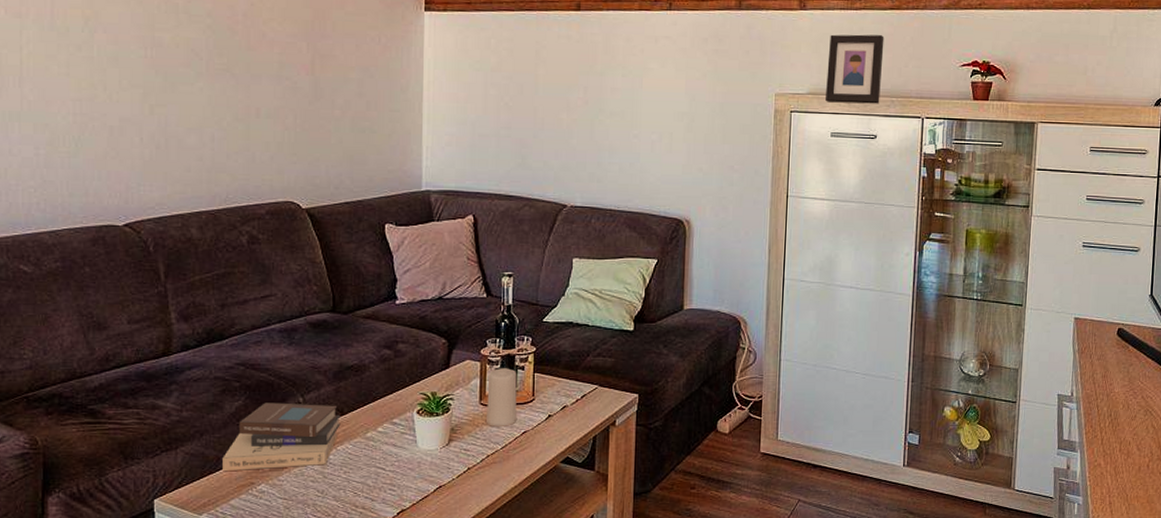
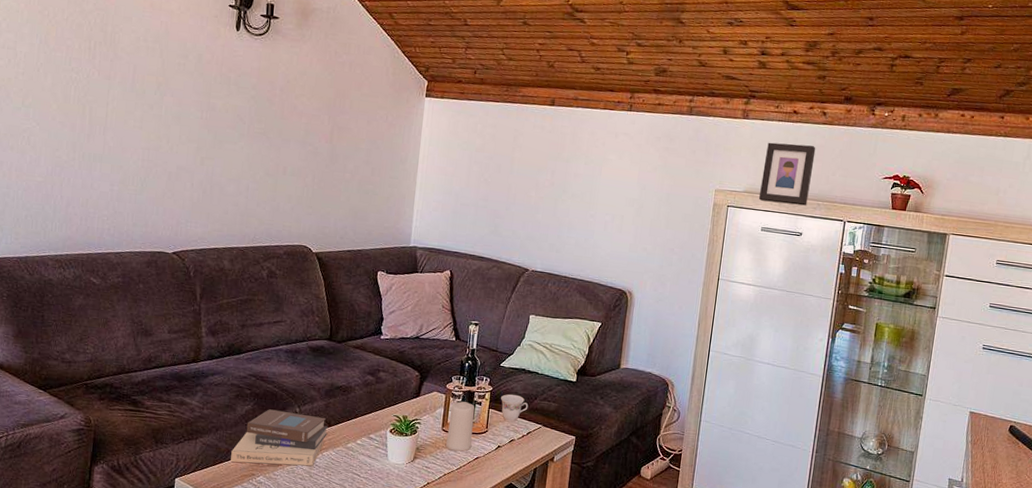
teacup: none [546,353,580,386] -> present [500,394,529,423]

